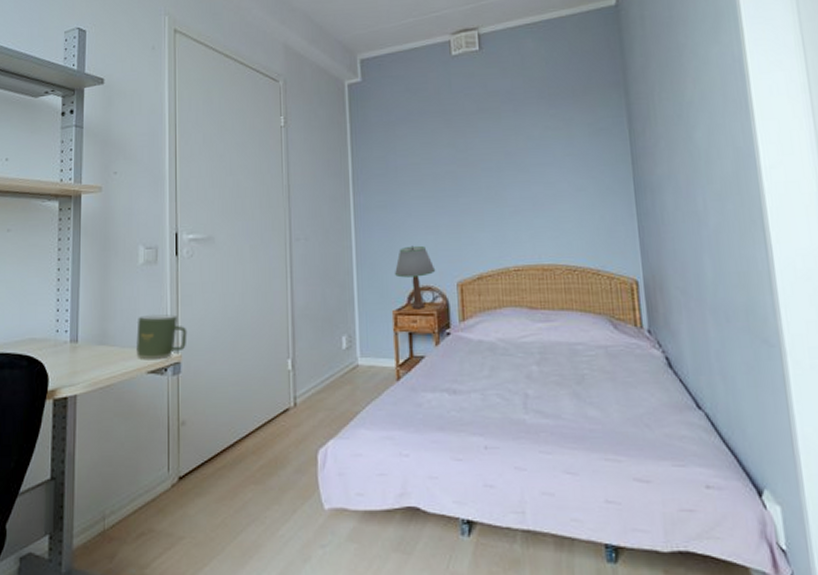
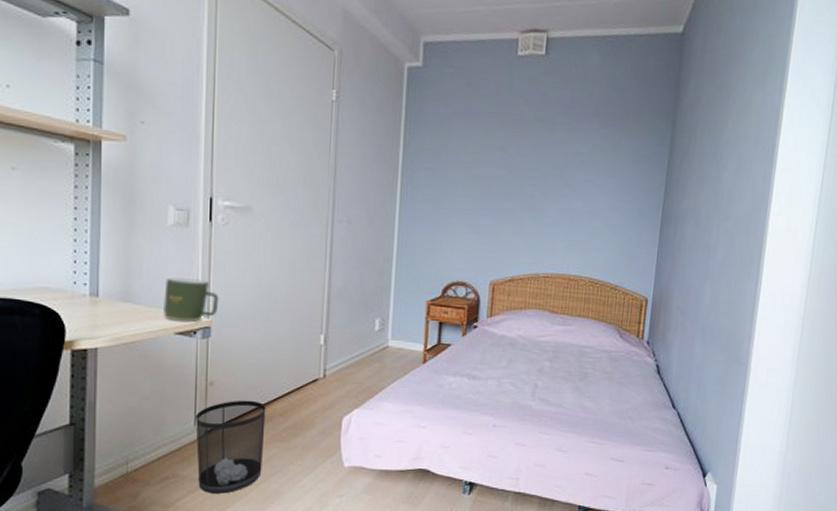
waste bin: none [169,438,239,550] -> present [195,400,266,494]
table lamp: present [394,245,436,309] -> none [432,242,472,302]

